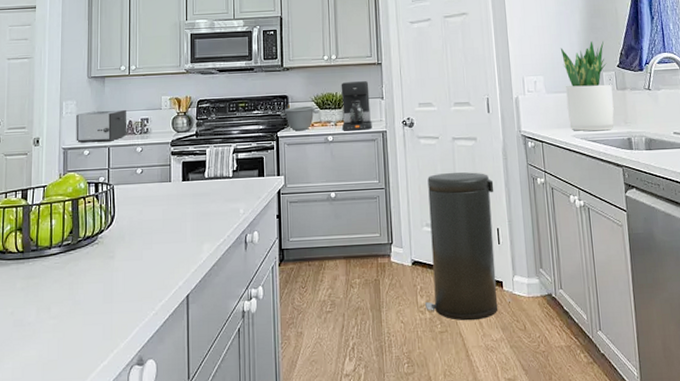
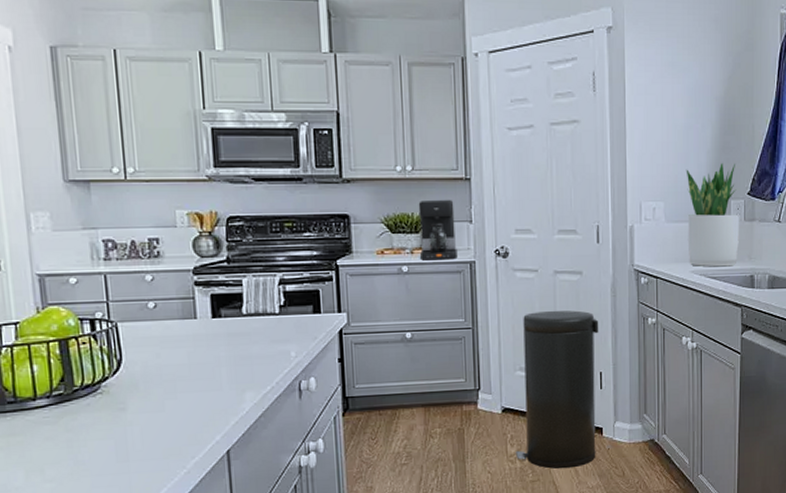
toaster: present [76,109,127,143] -> none [52,225,130,268]
cooking pot: present [280,104,319,130] -> none [340,226,391,258]

